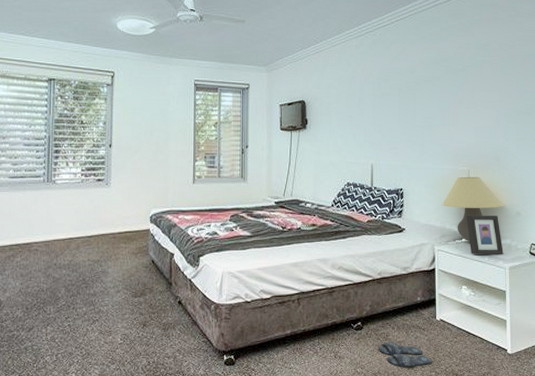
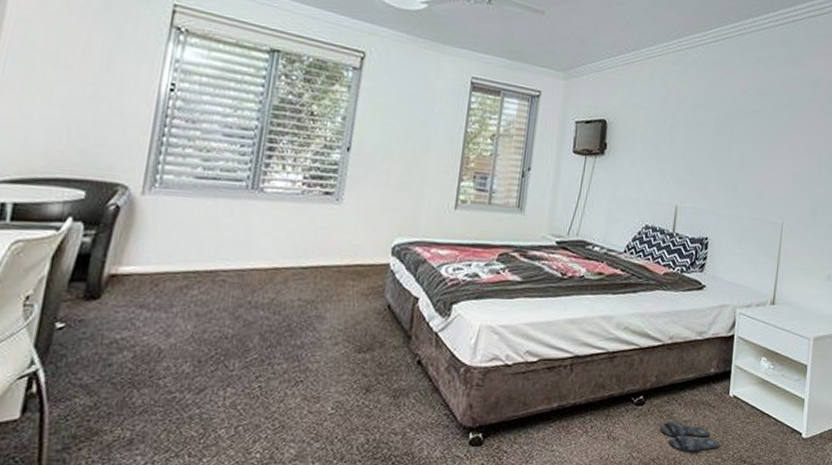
table lamp: present [442,176,504,242] -> none [749,230,816,307]
picture frame: present [466,215,504,254] -> none [774,274,810,323]

